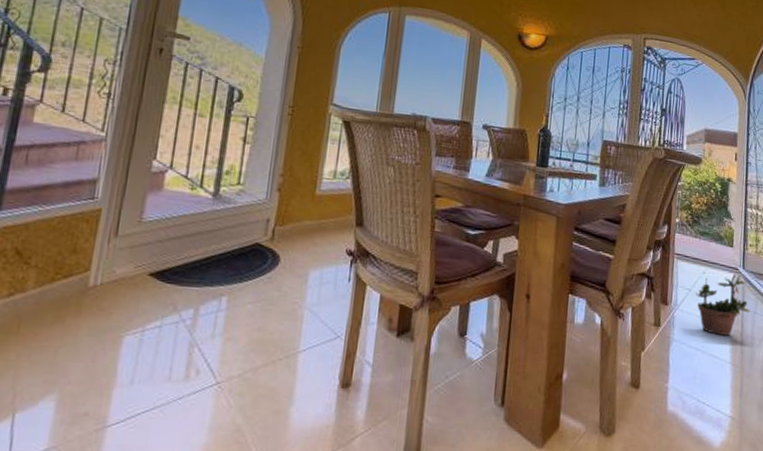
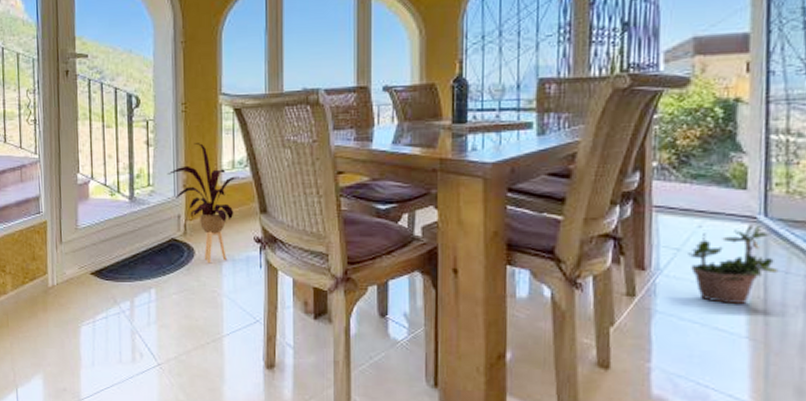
house plant: none [261,147,347,272] -> present [166,143,247,262]

